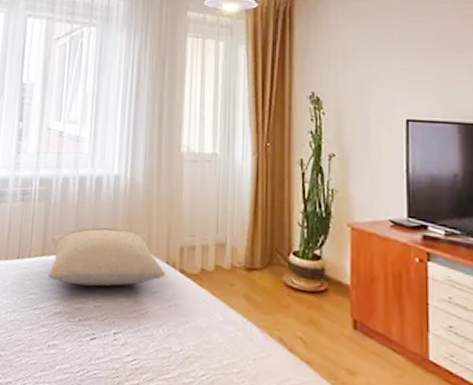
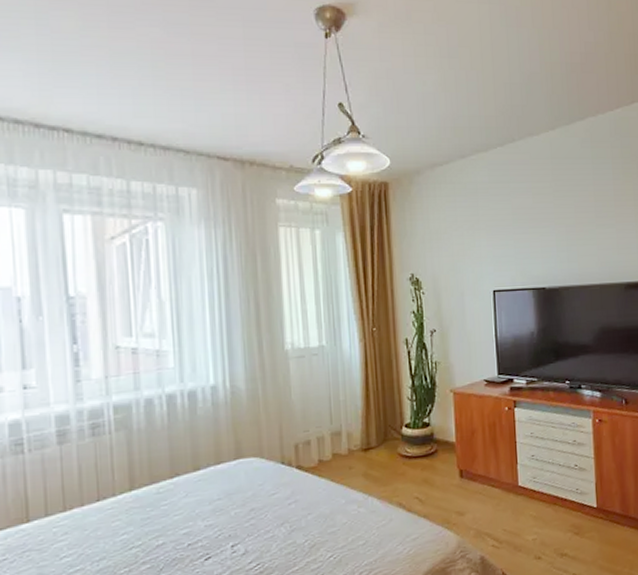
pillow: present [48,227,166,287] -> none [141,439,282,513]

